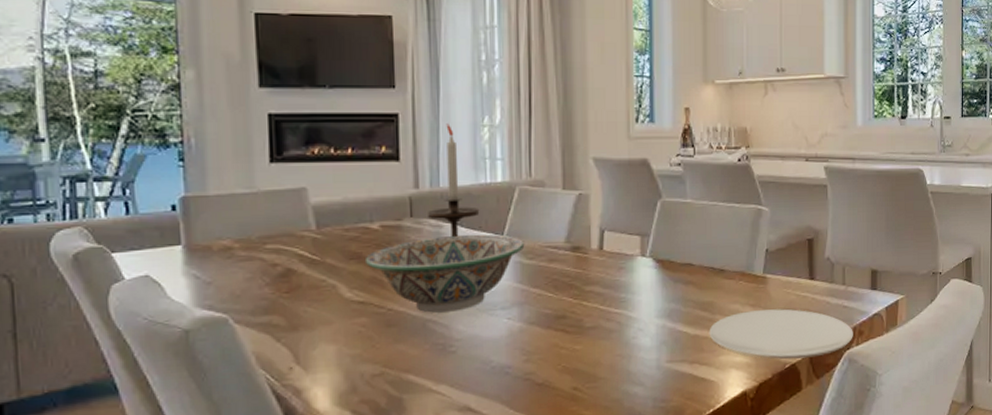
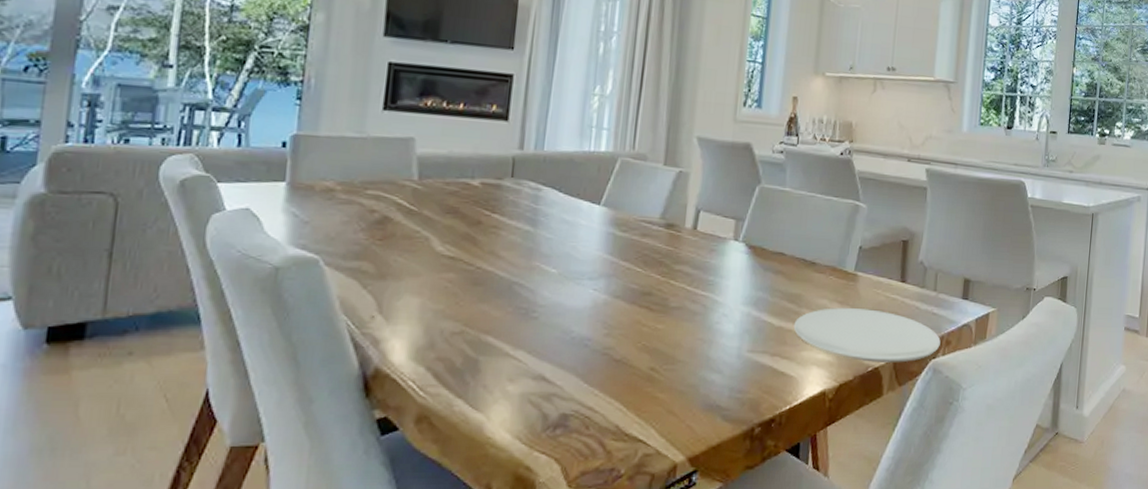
decorative bowl: present [364,234,525,313] -> none [460,200,620,277]
candlestick: present [428,123,480,238] -> none [528,89,580,202]

